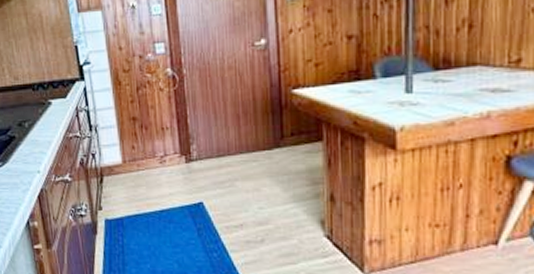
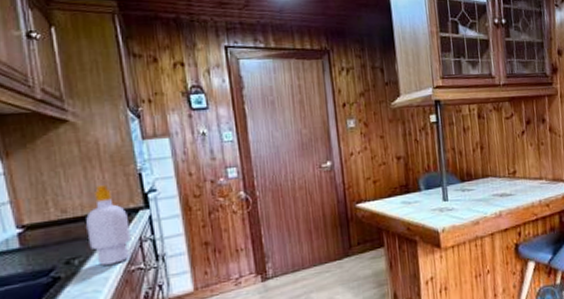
soap bottle: none [33,56,70,130] -> present [86,185,132,266]

